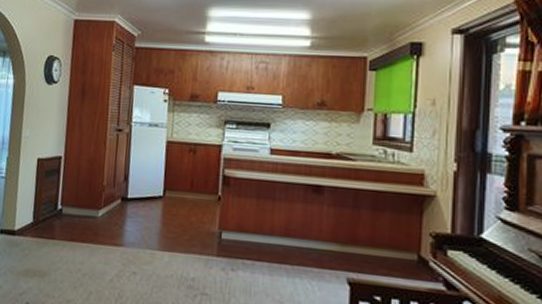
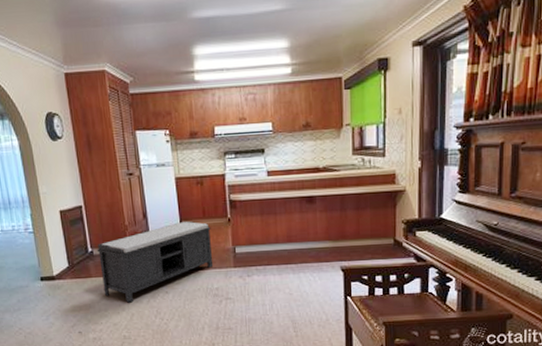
bench: none [64,191,197,278] -> present [97,221,214,303]

